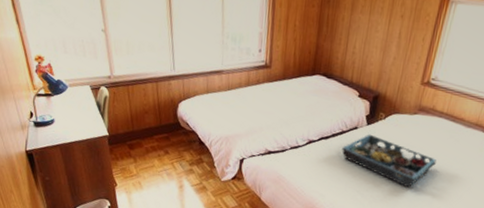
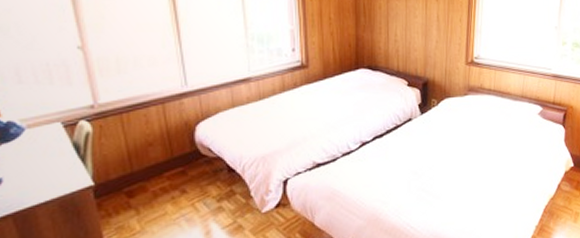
serving tray: present [342,134,436,188] -> none [399,123,493,174]

